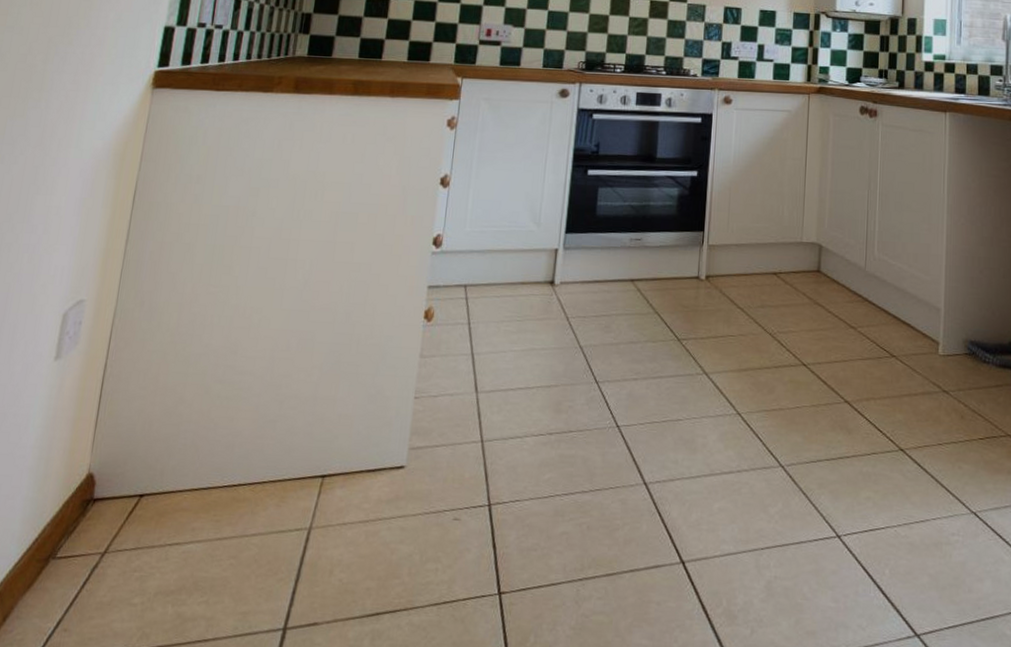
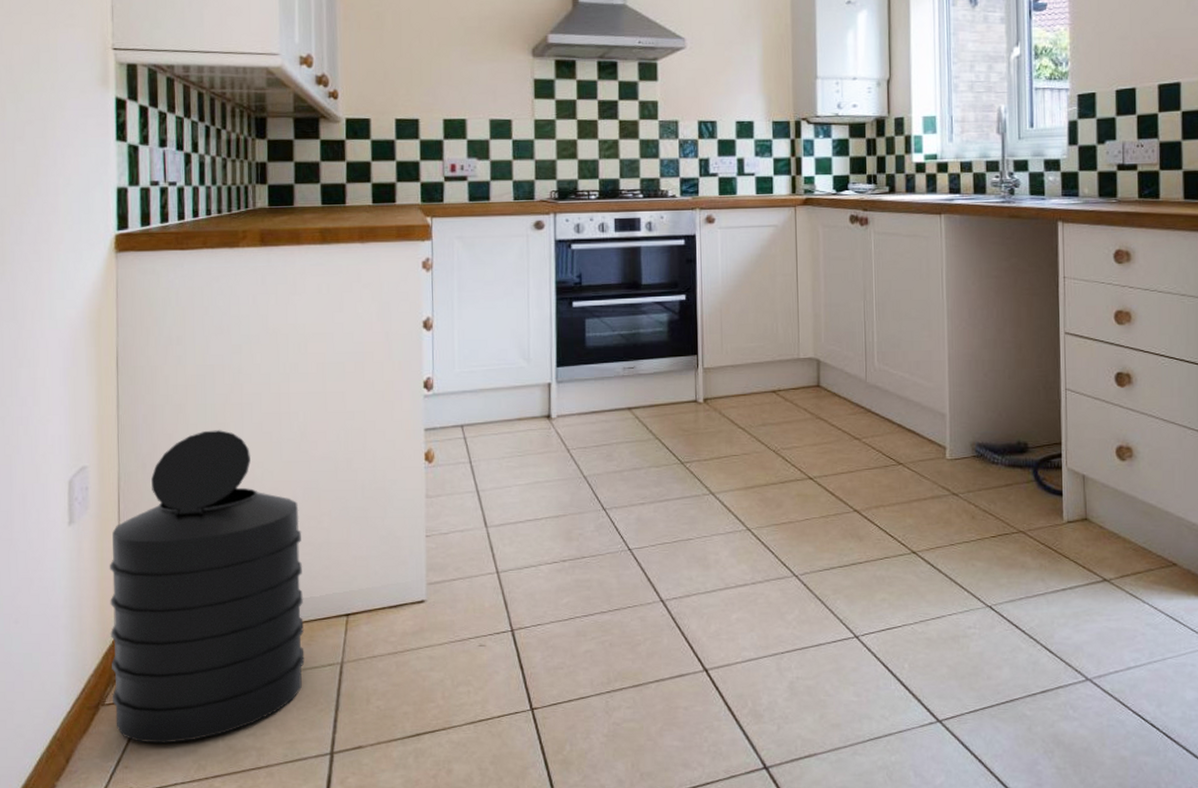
trash can: none [63,272,291,606] -> present [109,430,305,744]

